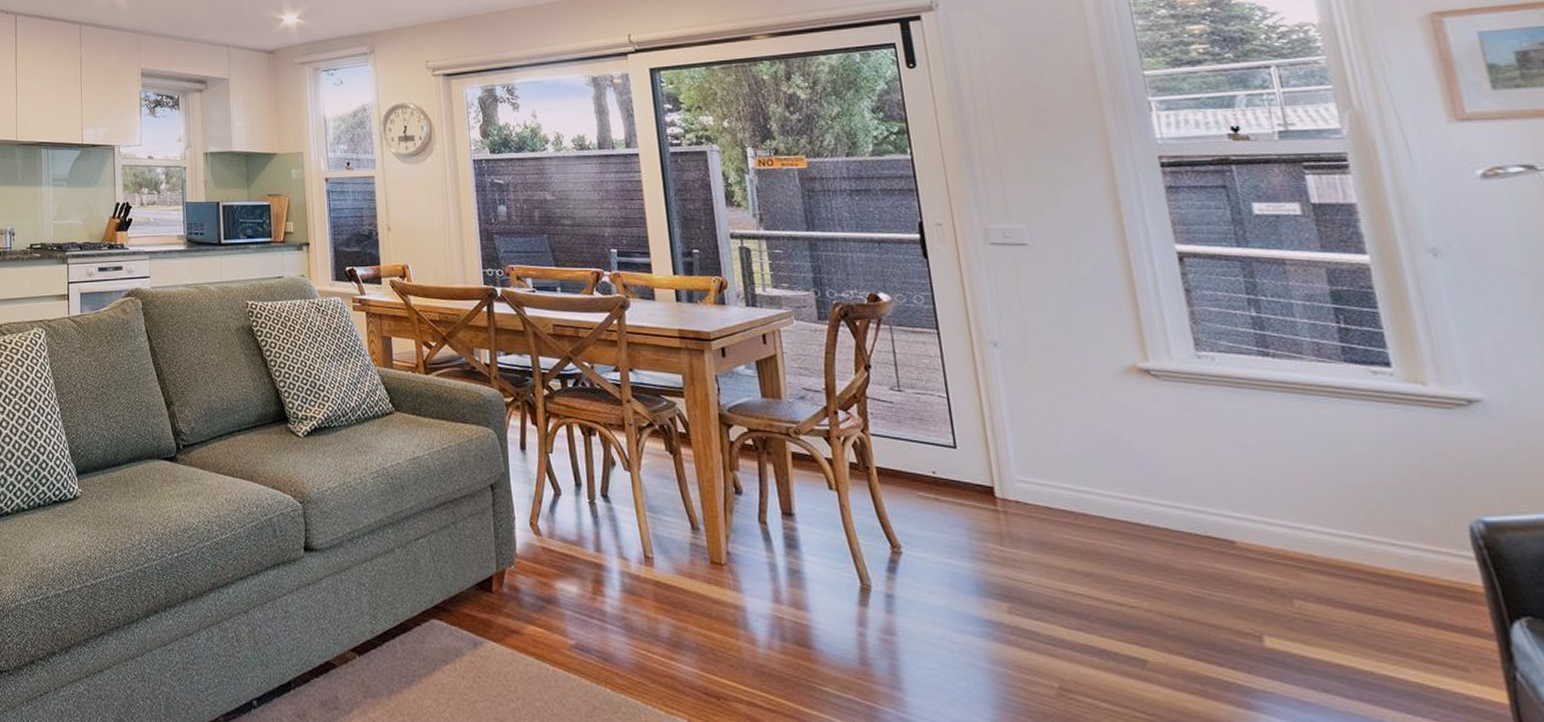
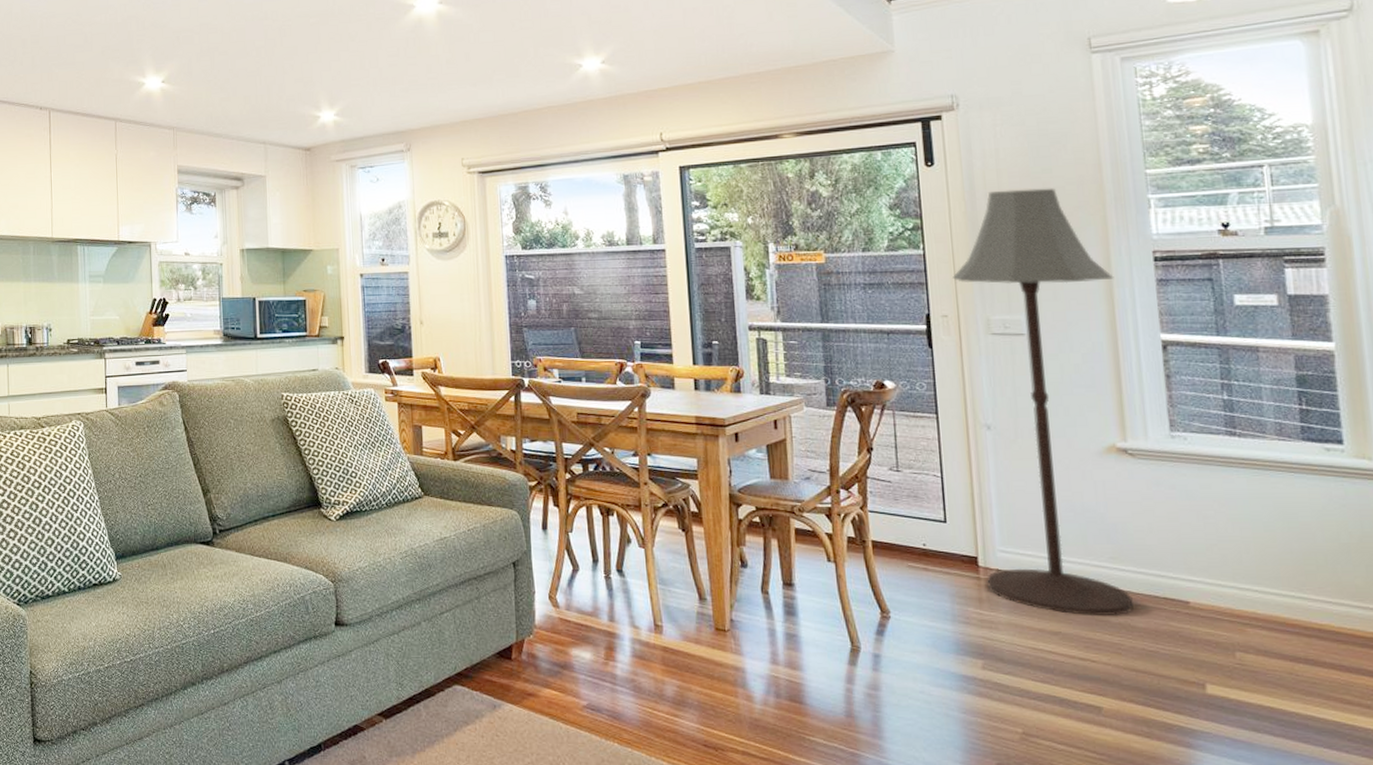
floor lamp: none [944,90,1173,556] -> present [953,188,1134,617]

